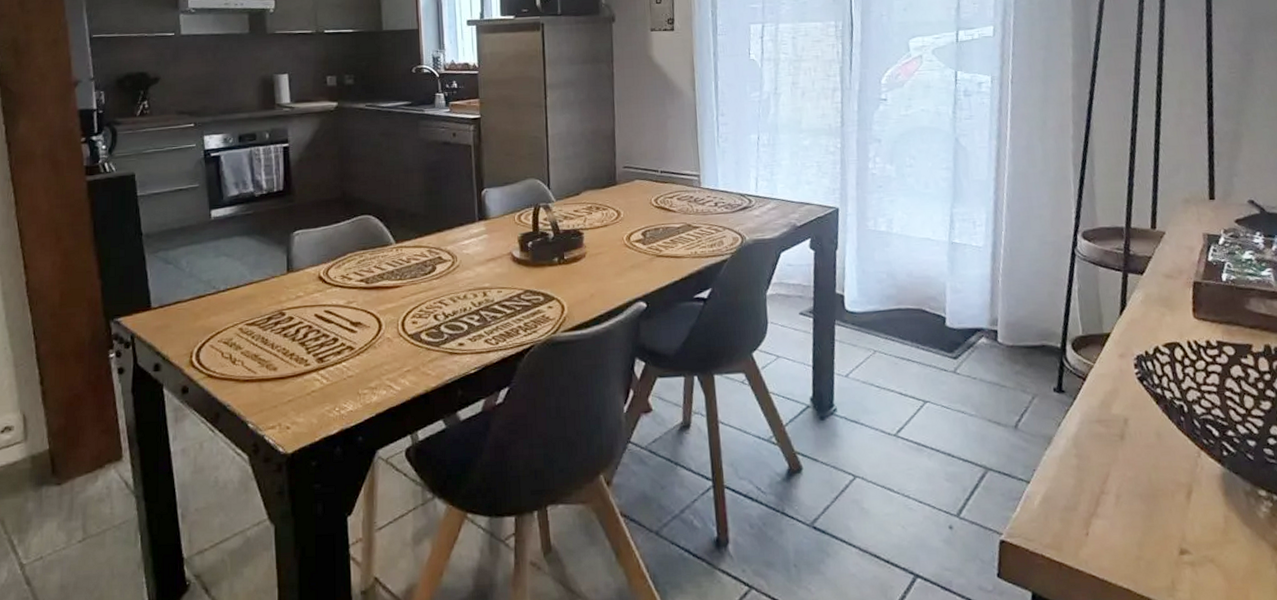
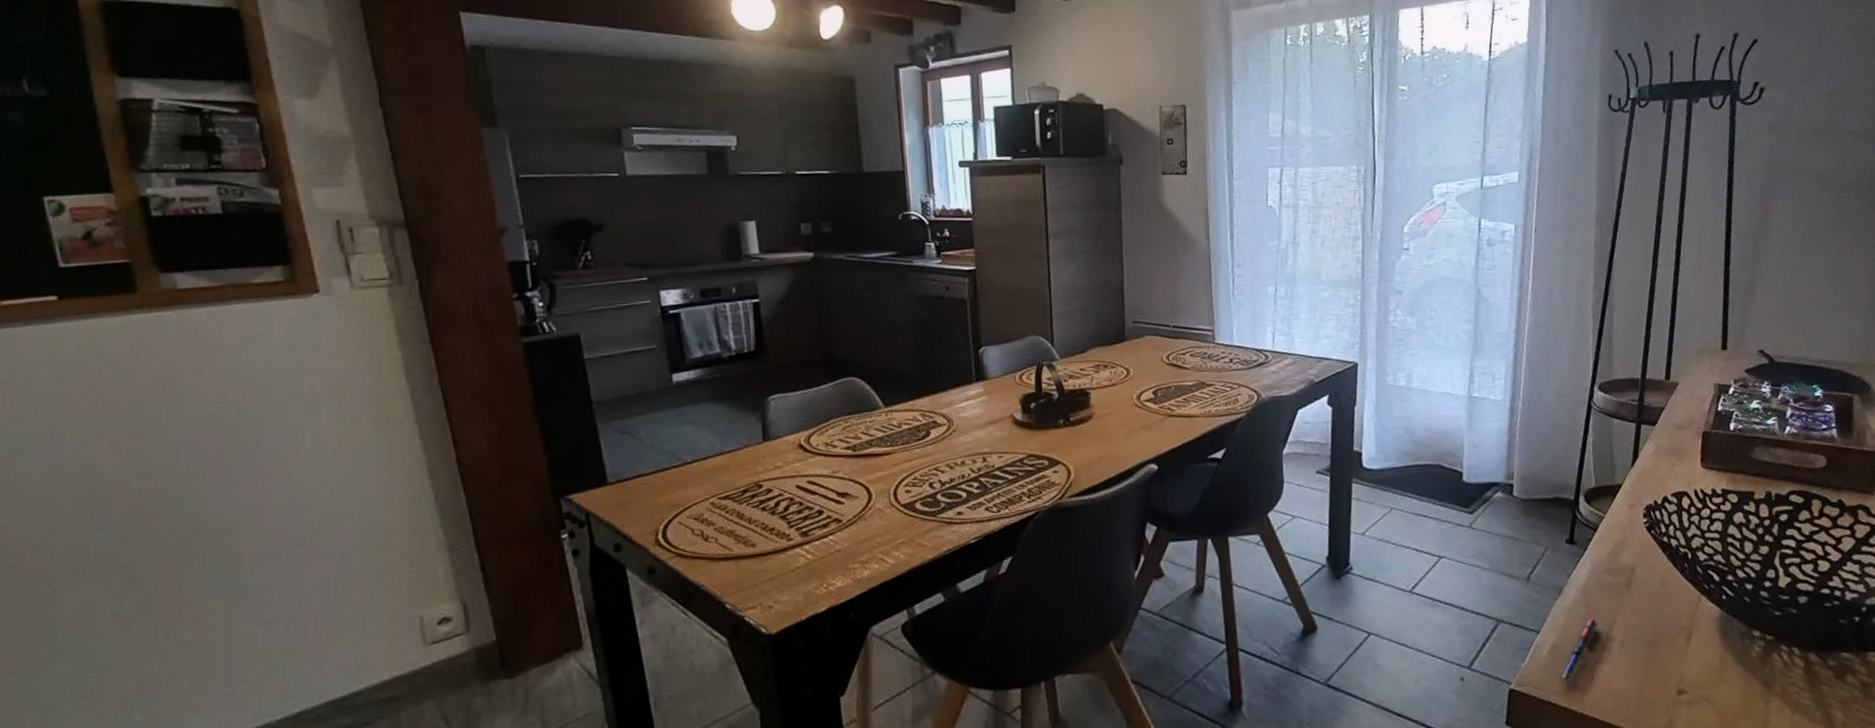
pen: none [1050,470,1092,536] -> present [1557,618,1599,682]

